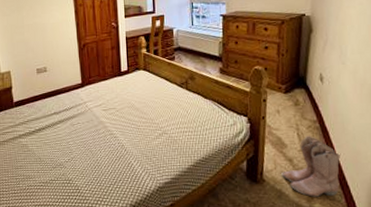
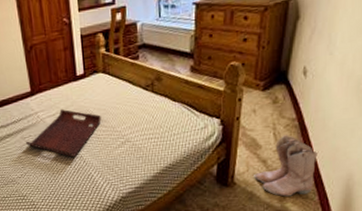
serving tray: none [75,100,142,145] -> present [26,109,102,157]

